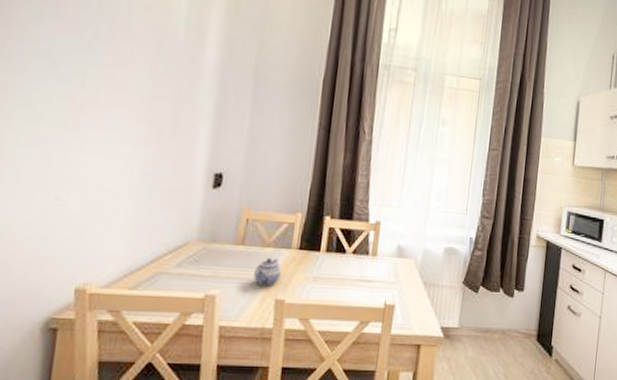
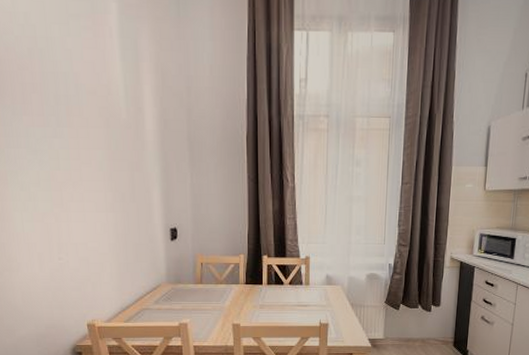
teapot: present [254,258,282,287] -> none [213,293,234,315]

